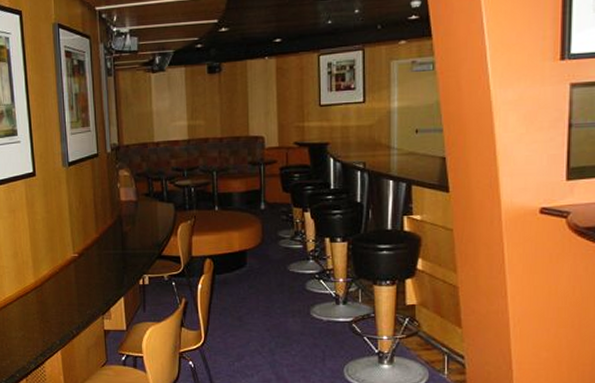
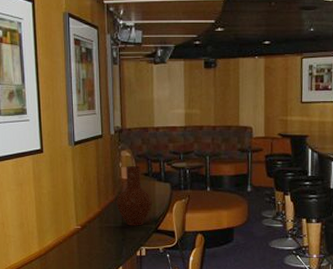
vase: none [115,185,155,252] -> present [116,165,152,226]

